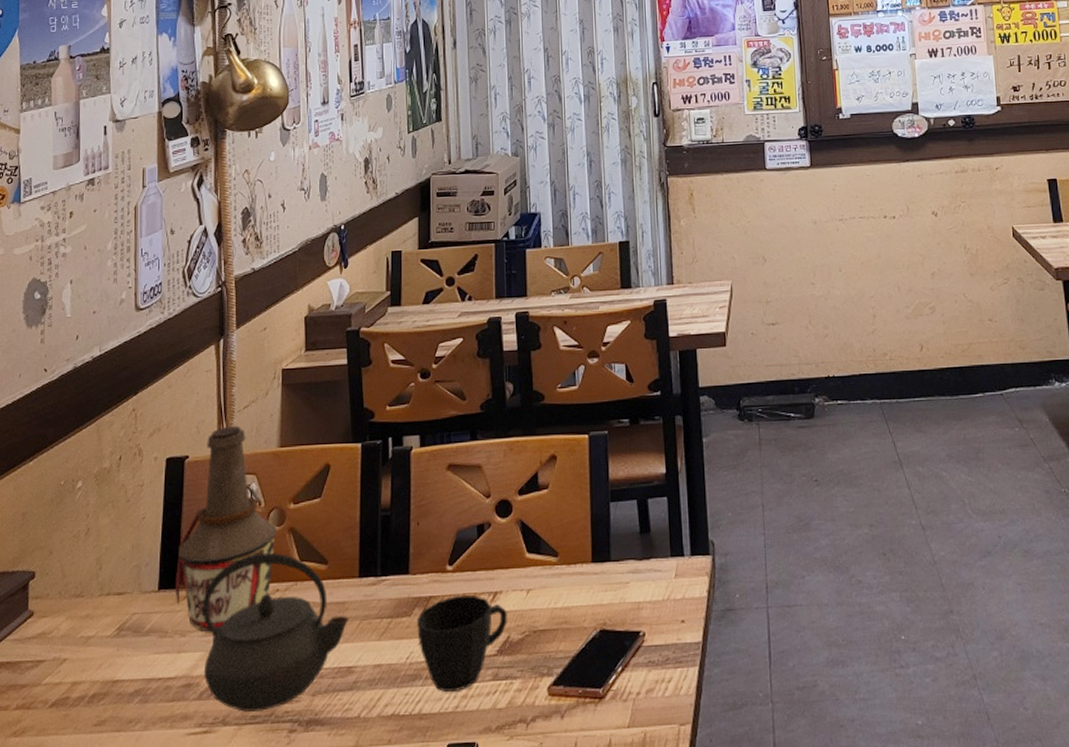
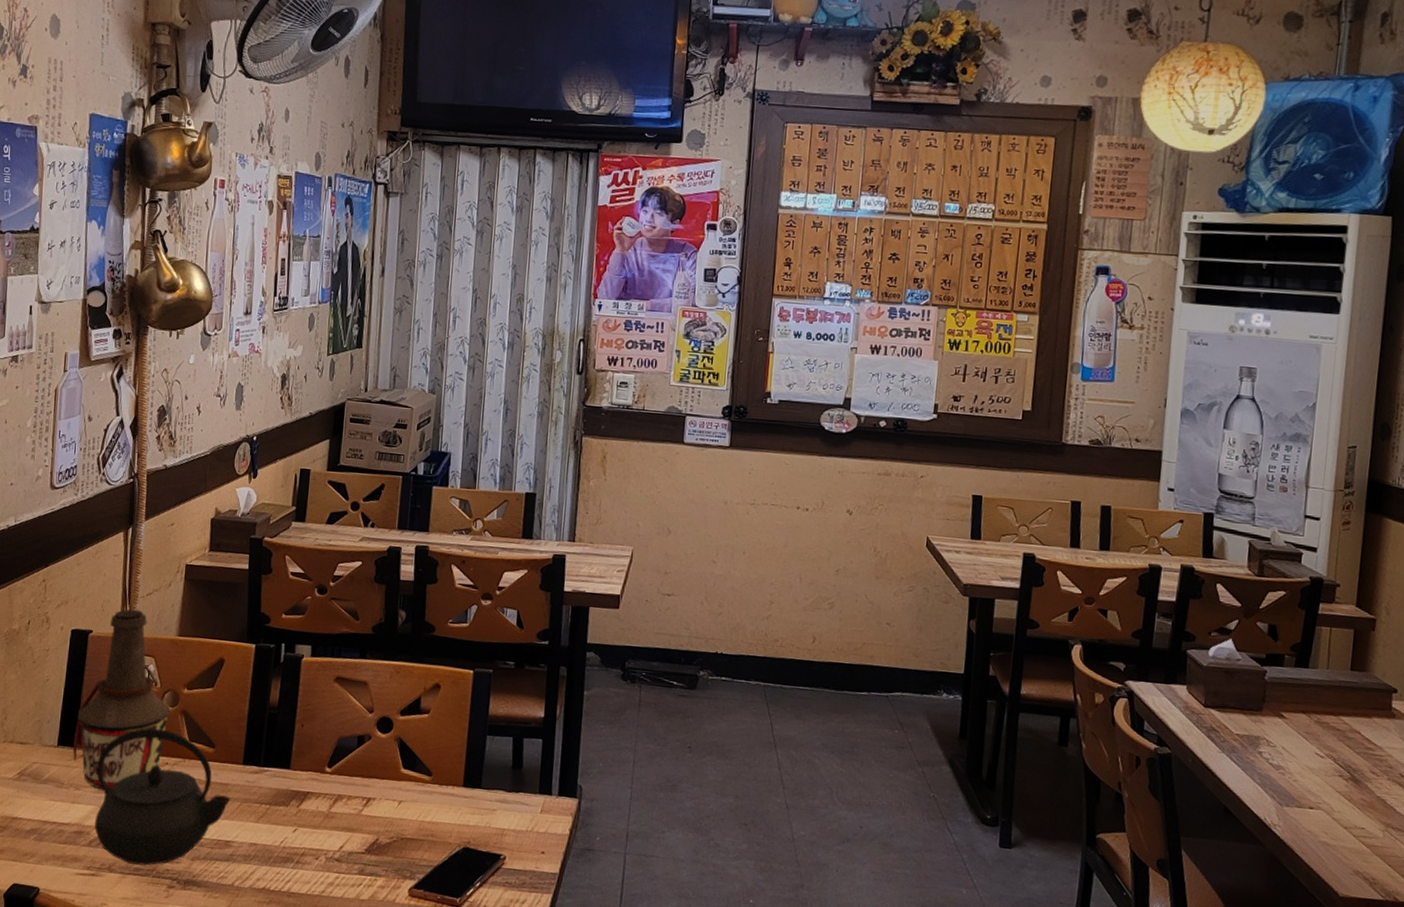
cup: present [417,595,507,692] -> none [292,795,378,878]

